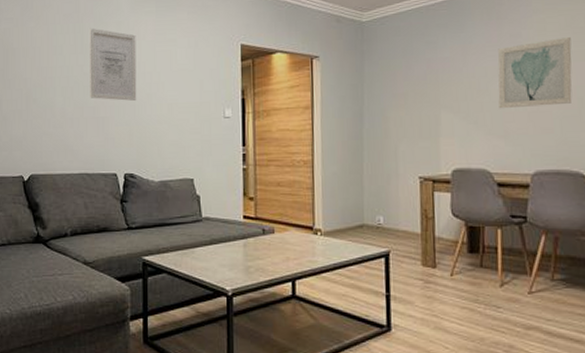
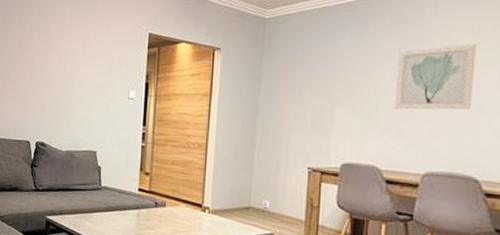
wall art: present [90,28,137,101] -> none [12,11,56,78]

